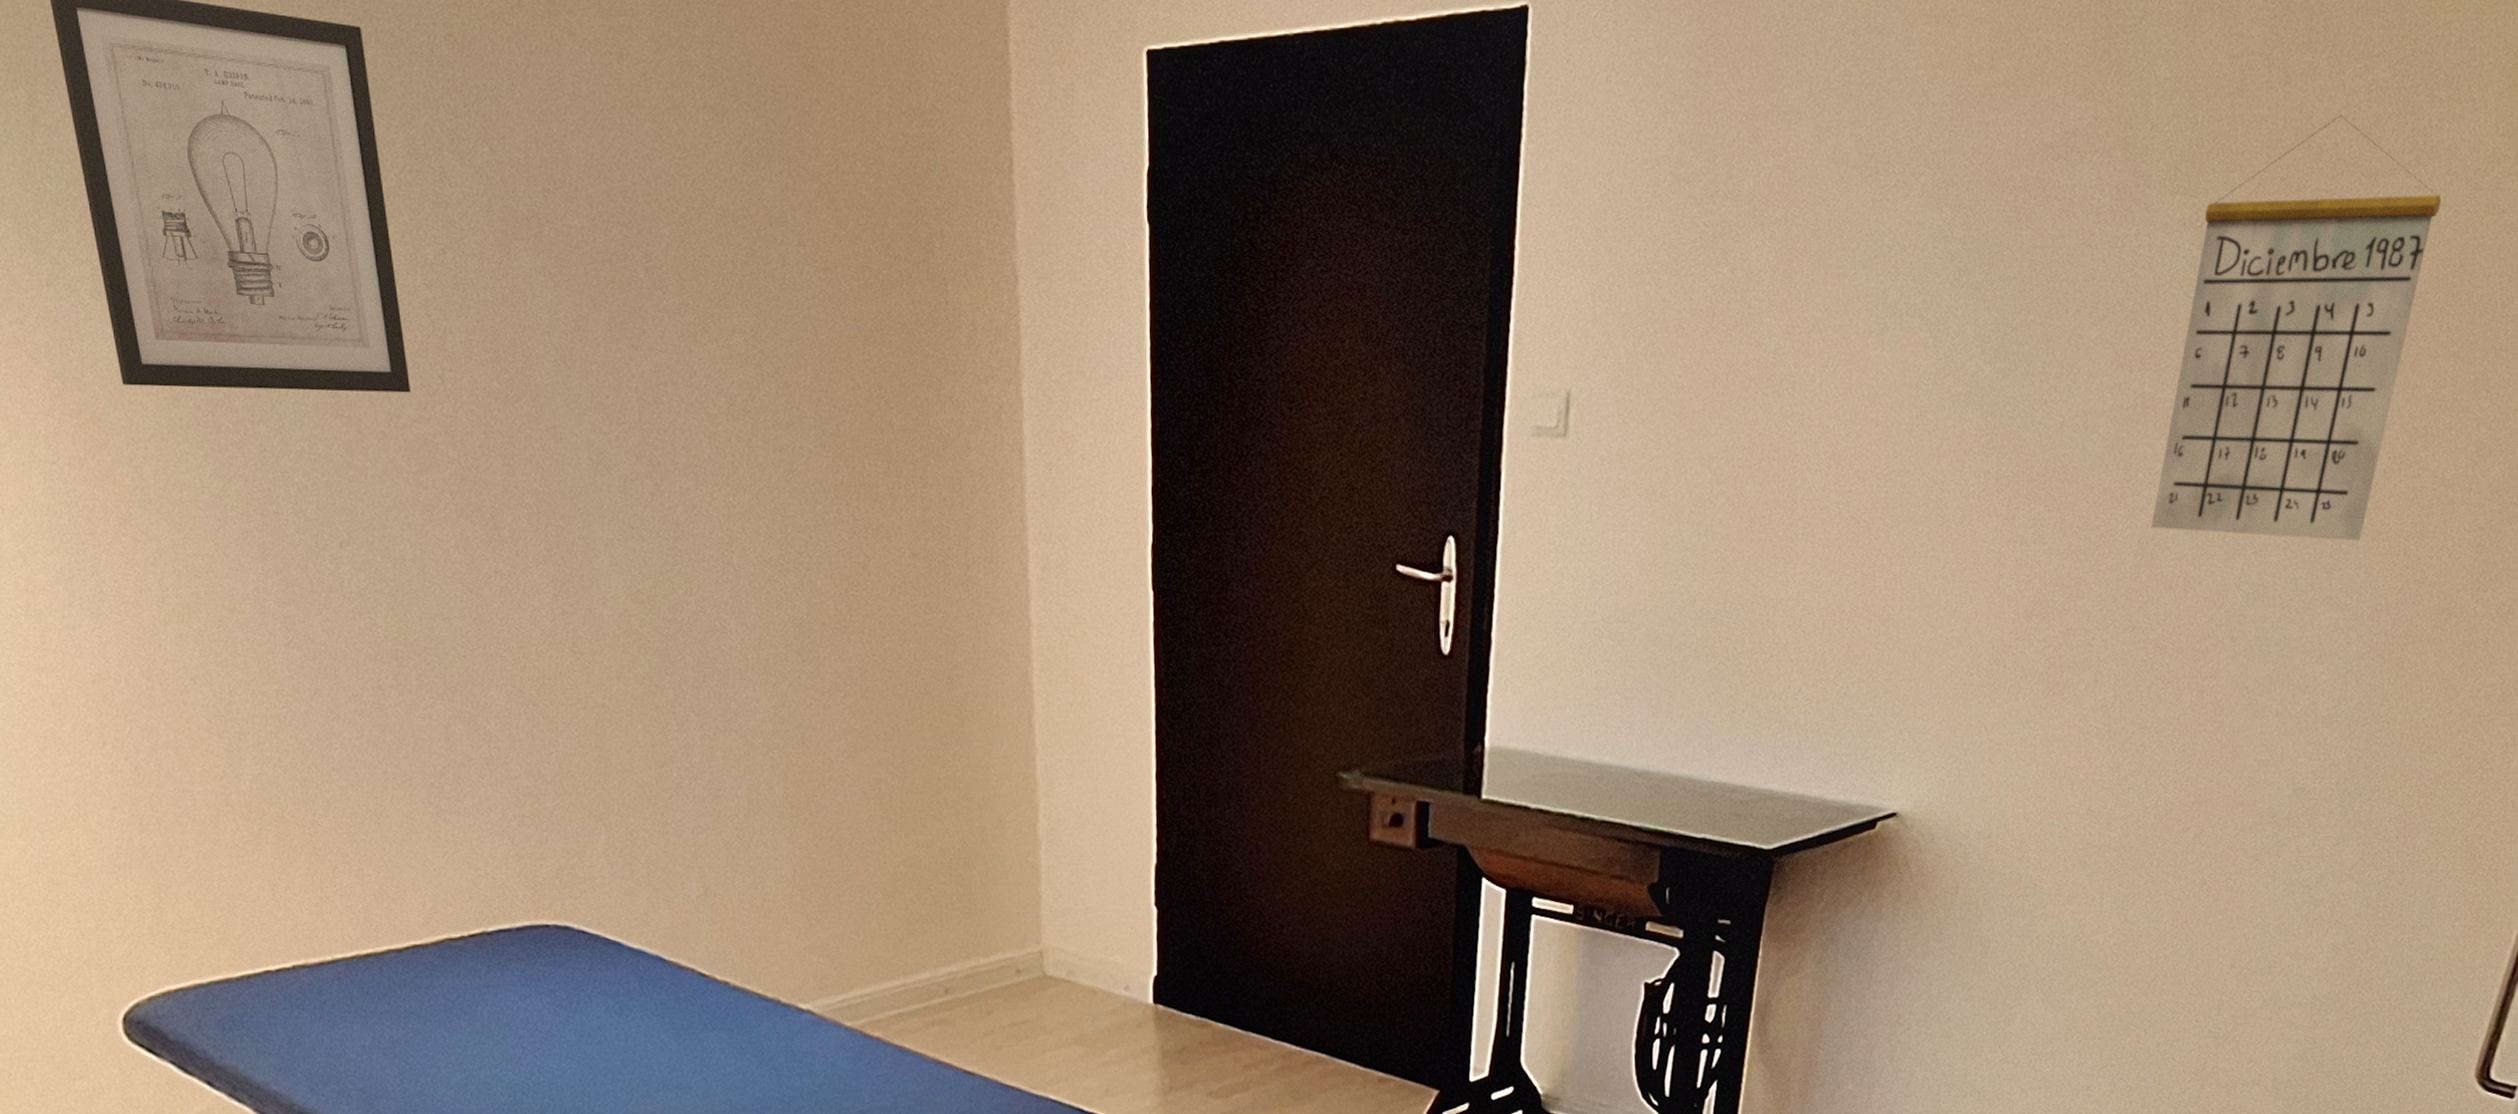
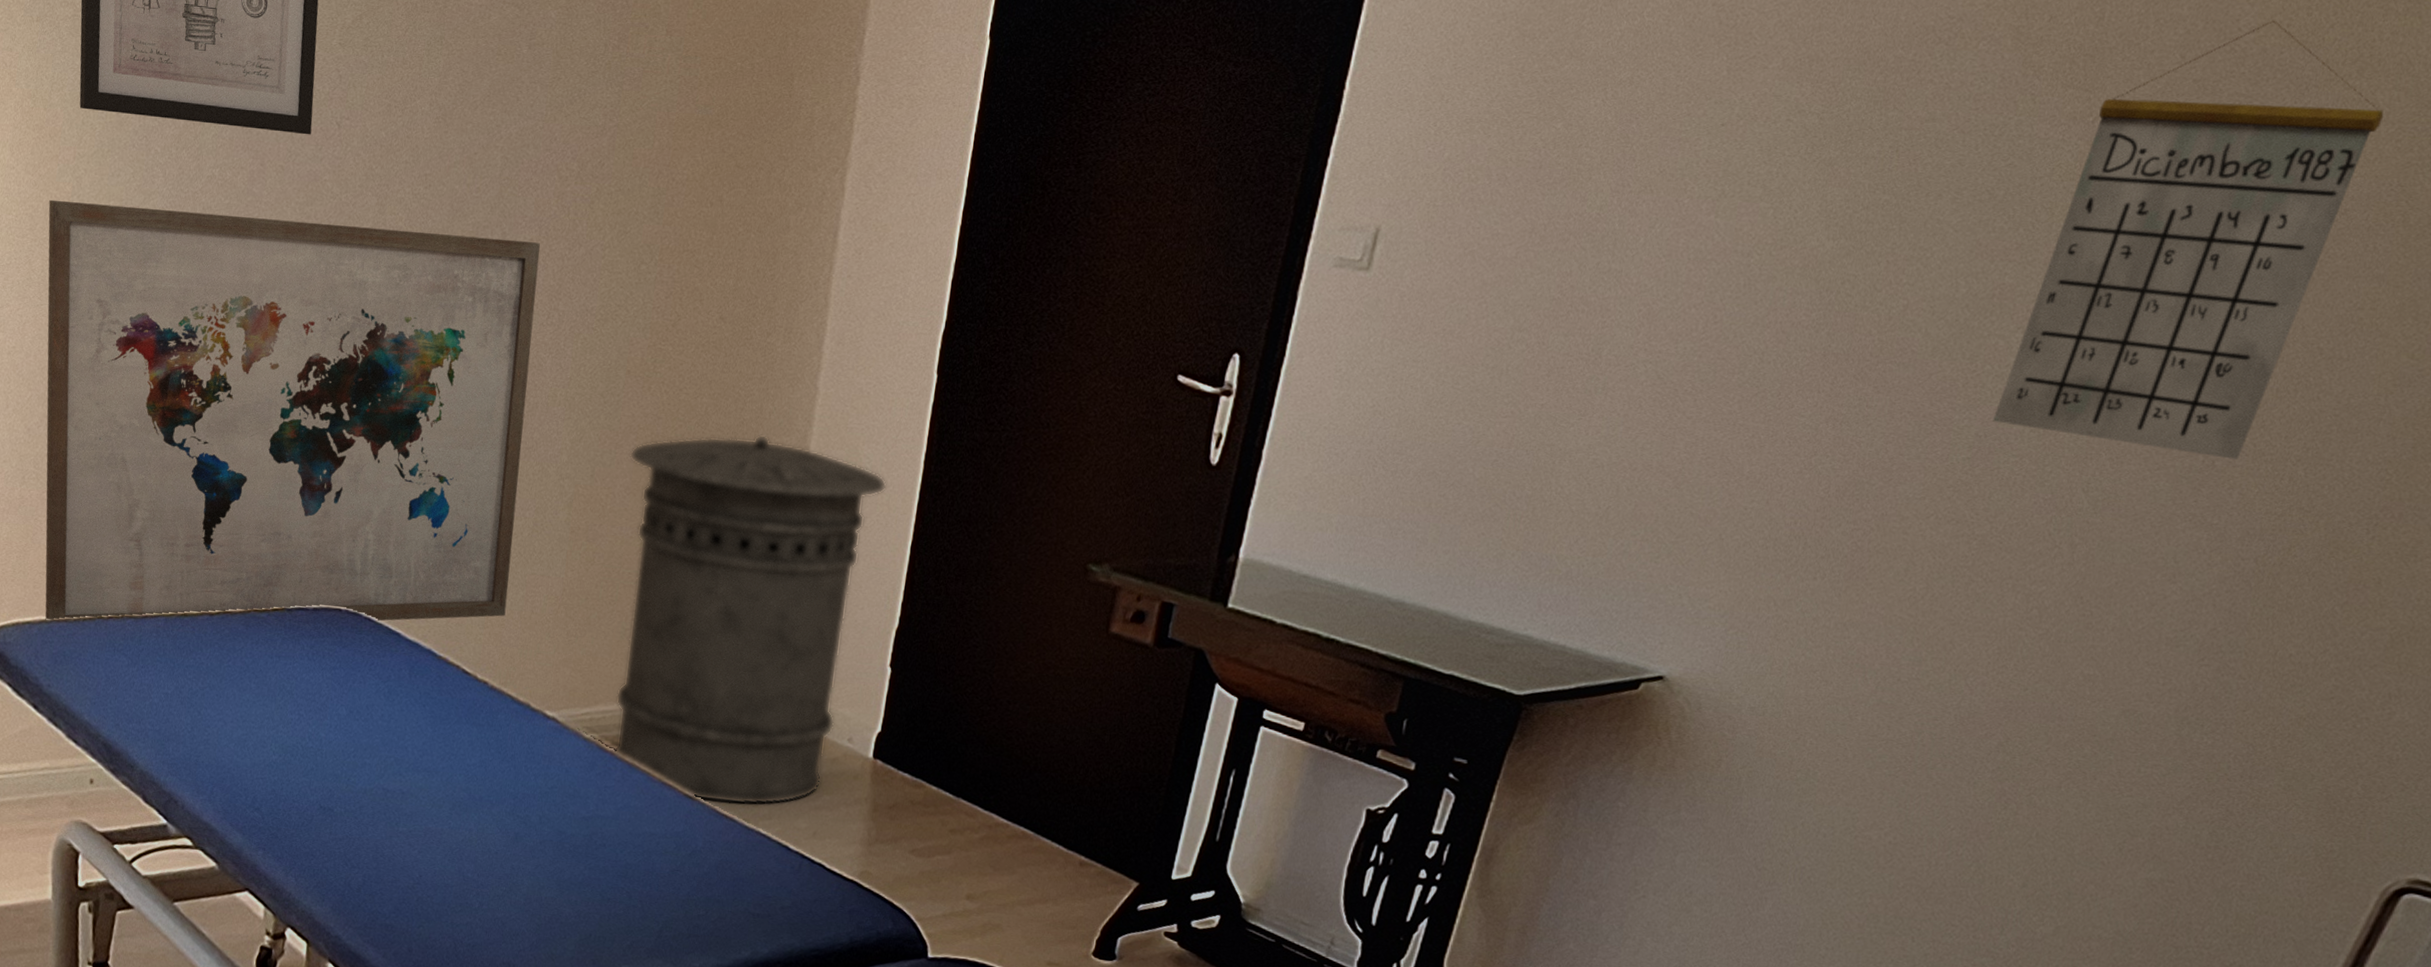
wall art: none [107,491,735,985] -> present [45,199,540,621]
trash can: none [841,676,1120,1074] -> present [614,434,887,805]

